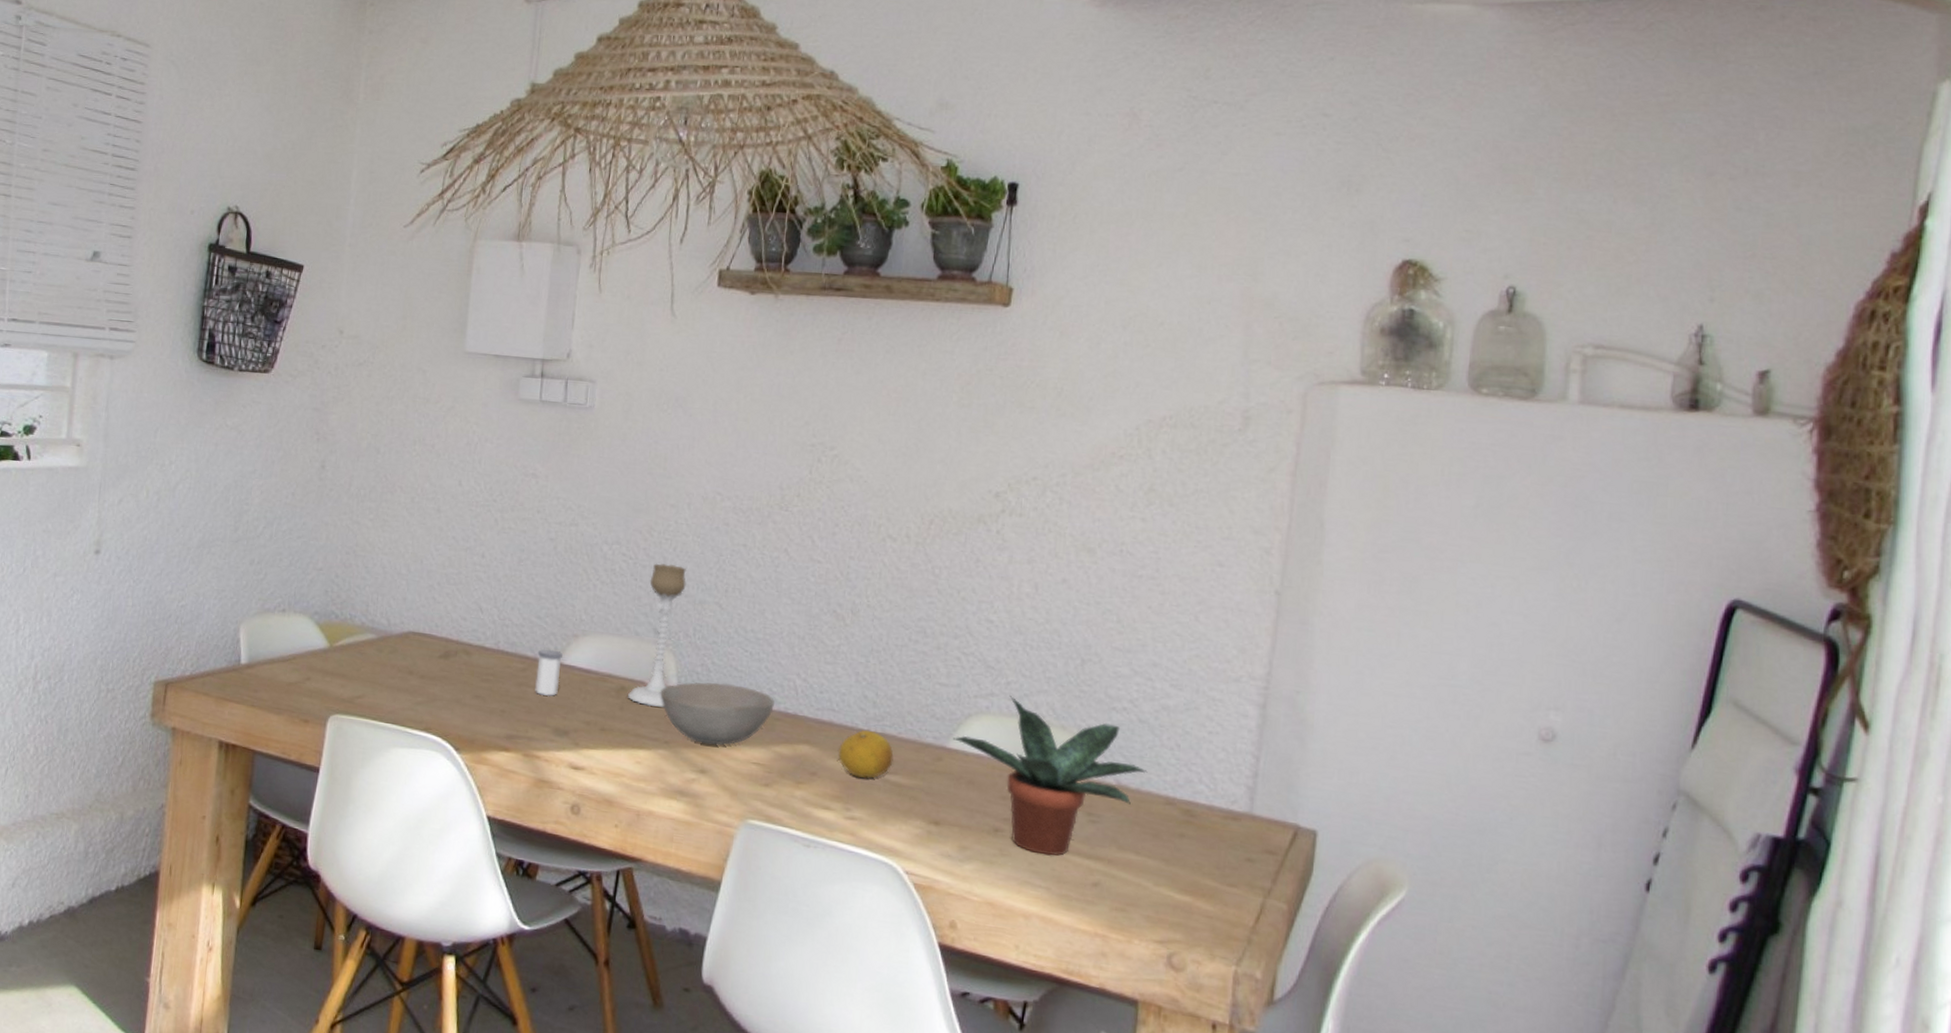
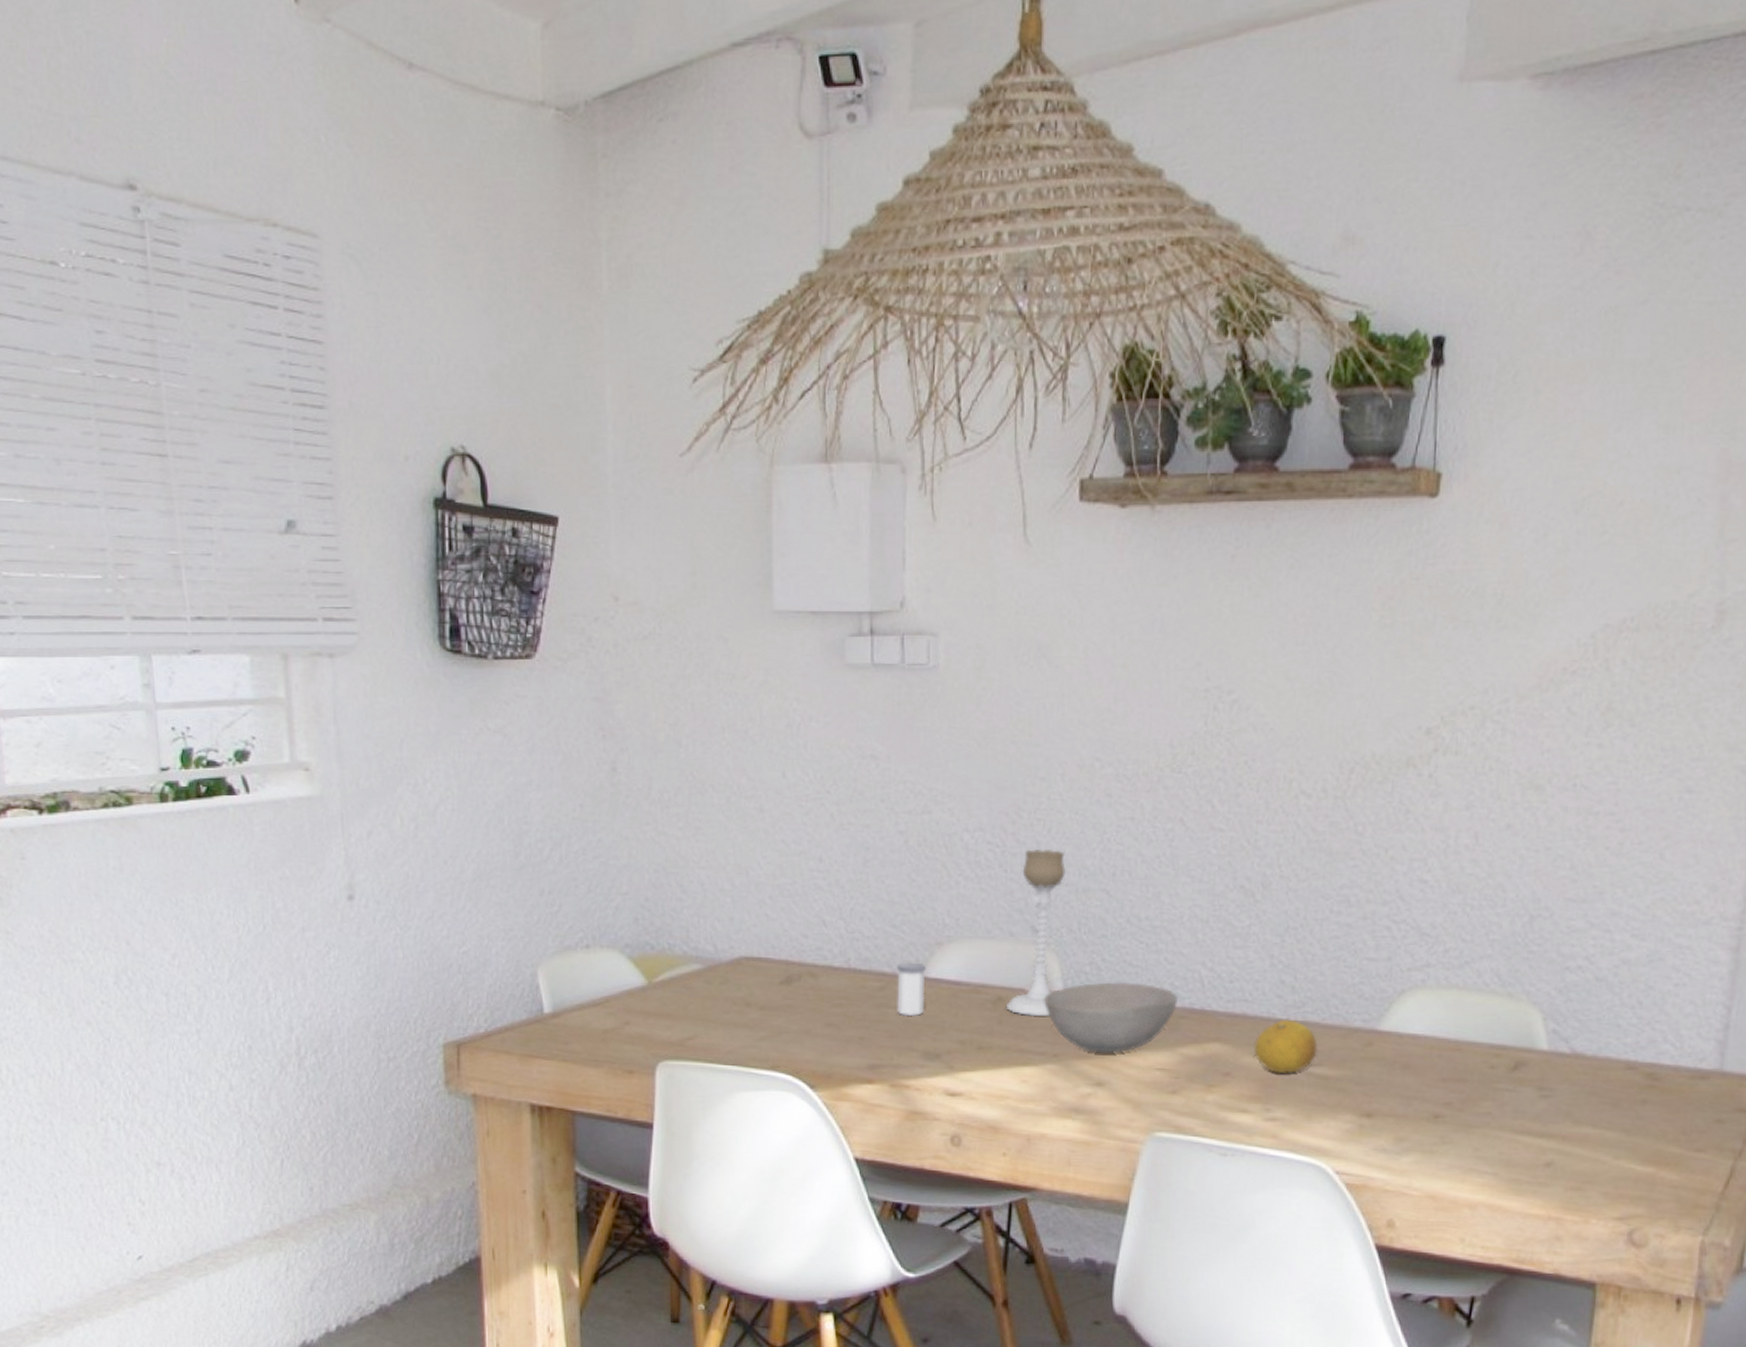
potted plant: present [952,696,1148,856] -> none [1384,965,1606,1139]

